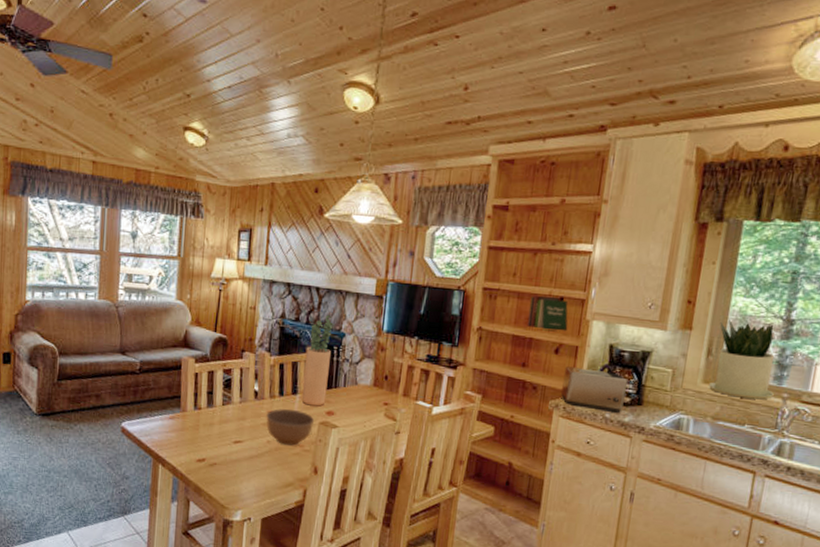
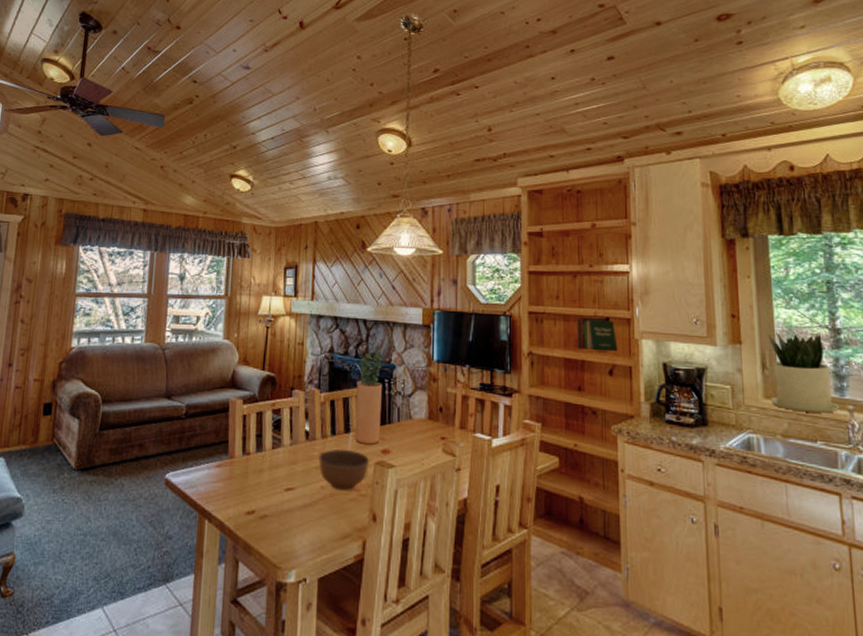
toaster: present [561,366,627,413] -> none [622,388,688,435]

